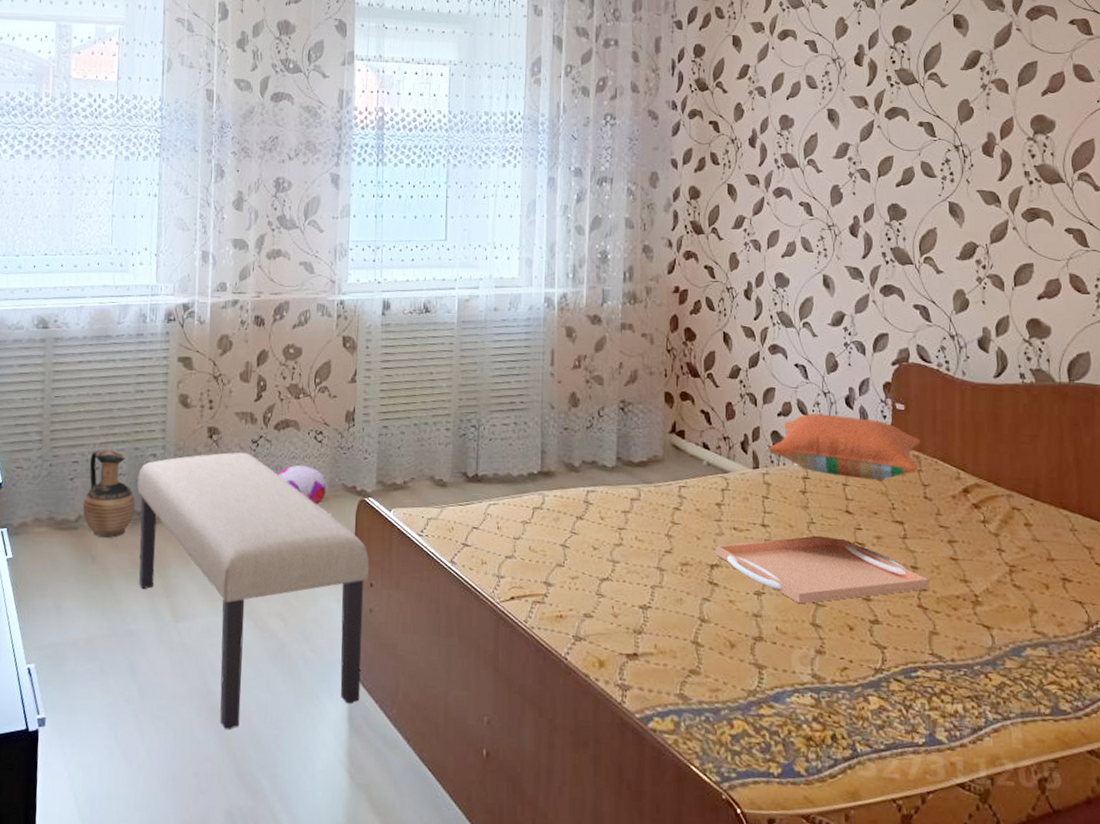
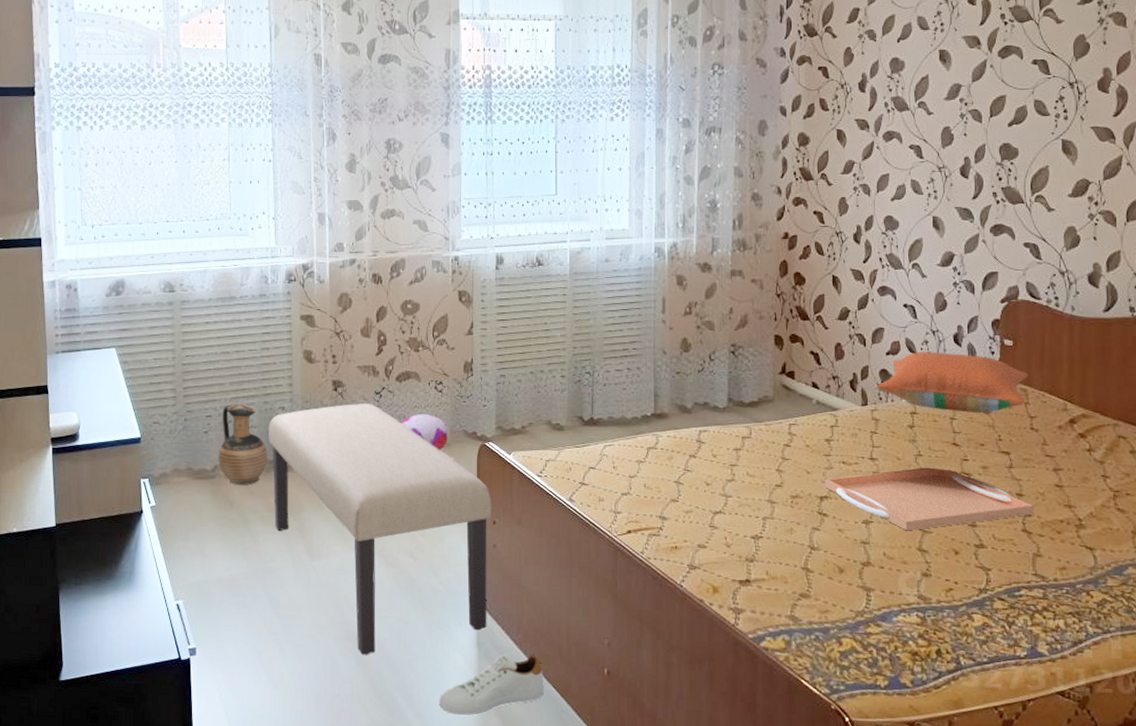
shoe: none [304,731,419,801] -> present [438,654,544,716]

